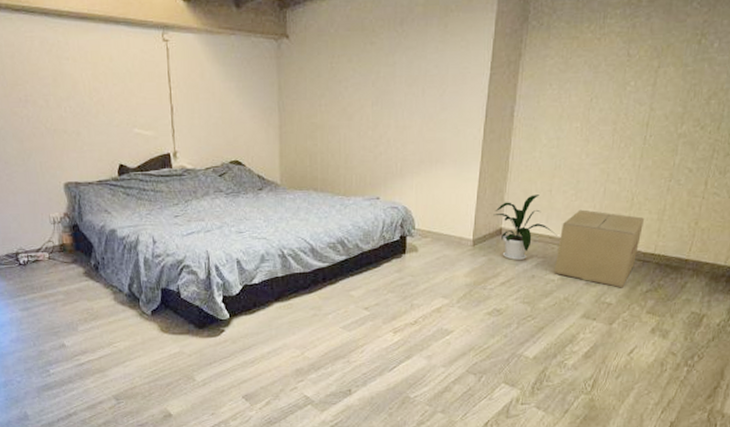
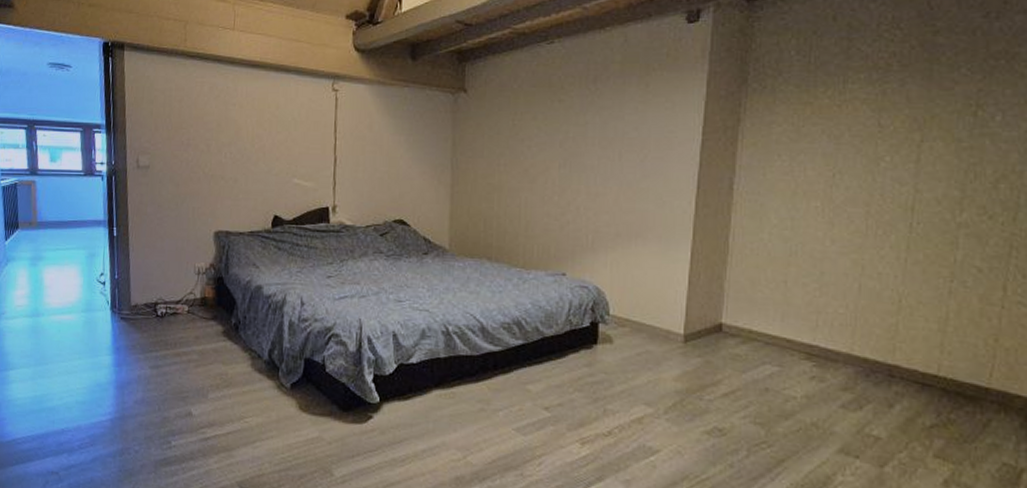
house plant: present [493,195,557,261] -> none [710,285,797,368]
box: present [554,209,644,288] -> none [795,308,918,418]

